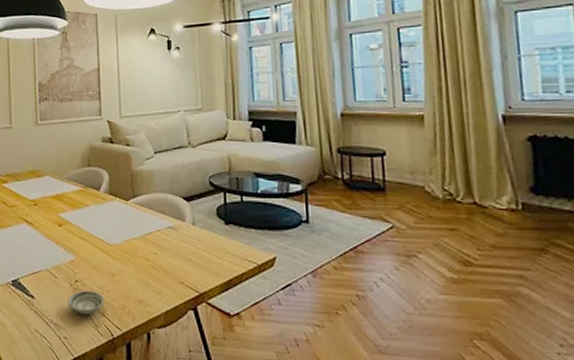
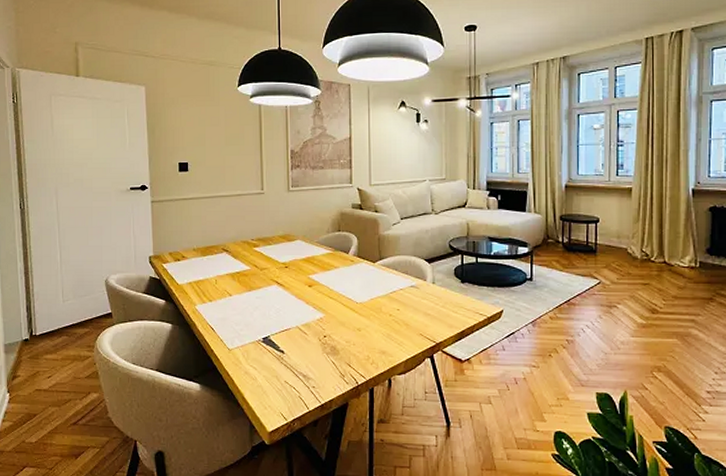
saucer: present [68,290,105,316] -> none [317,344,351,367]

